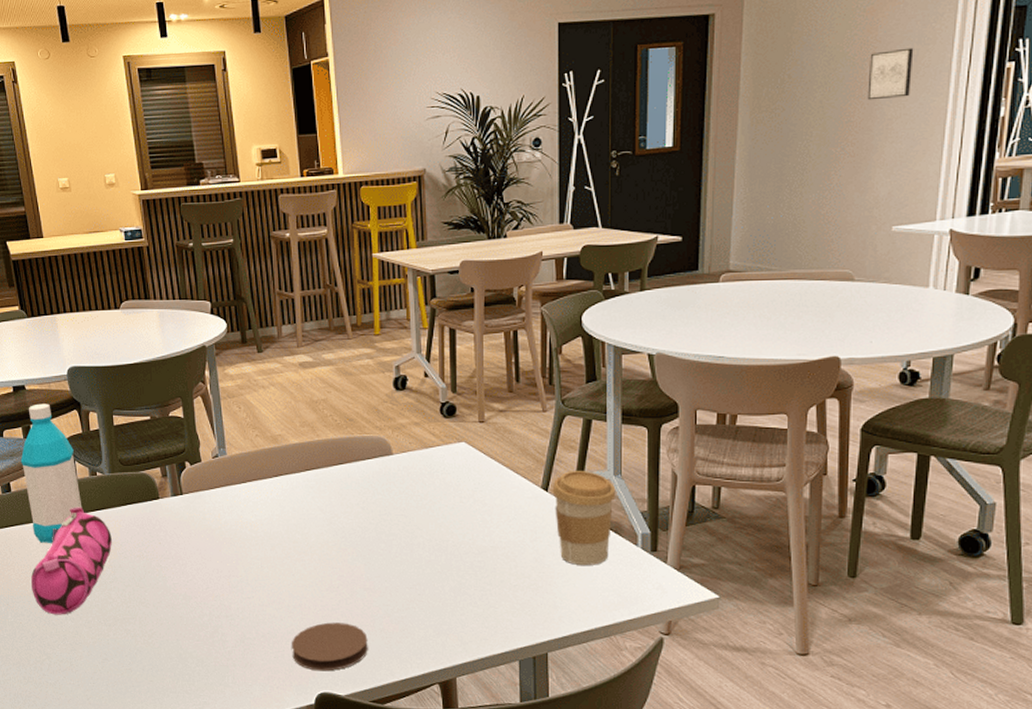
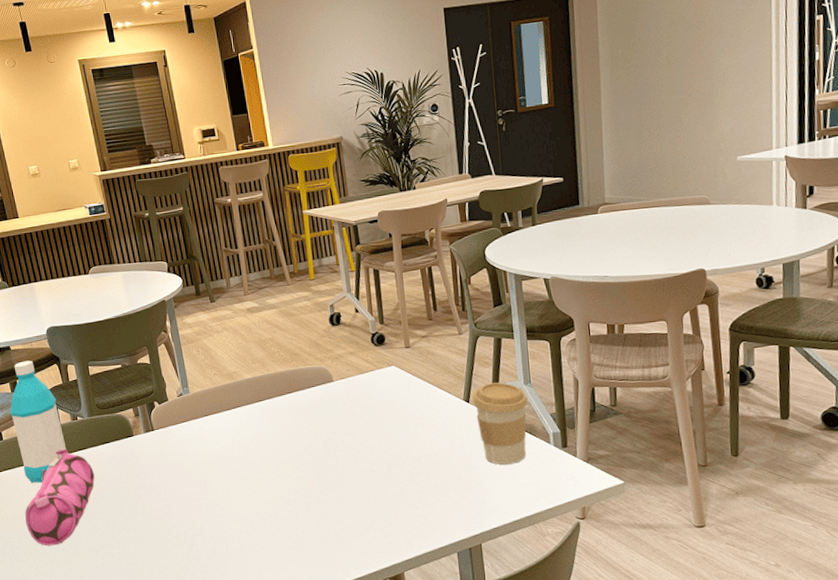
coaster: present [292,622,368,671] -> none [258,532,326,577]
wall art: present [867,47,914,101] -> none [704,9,740,54]

